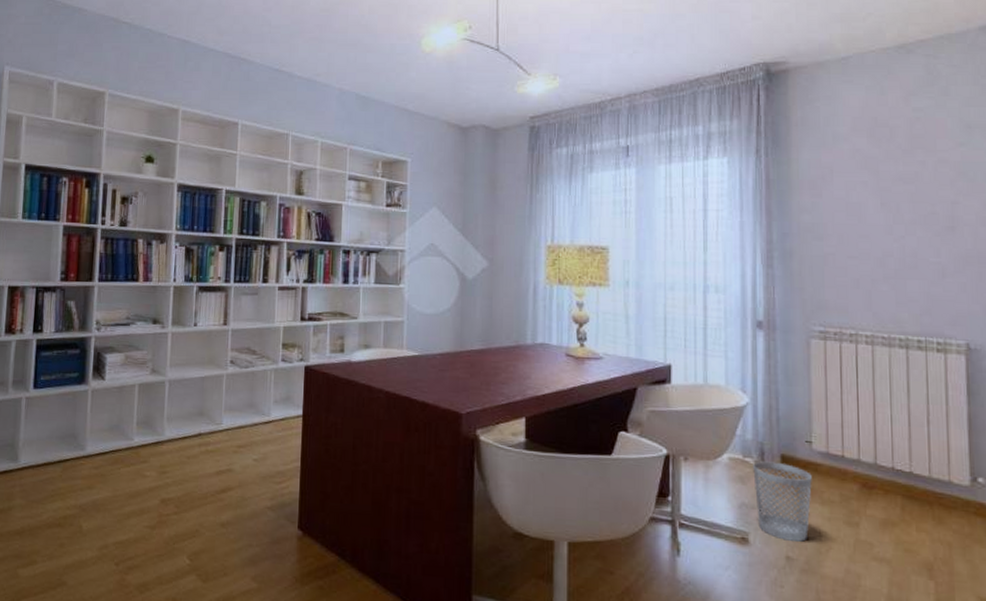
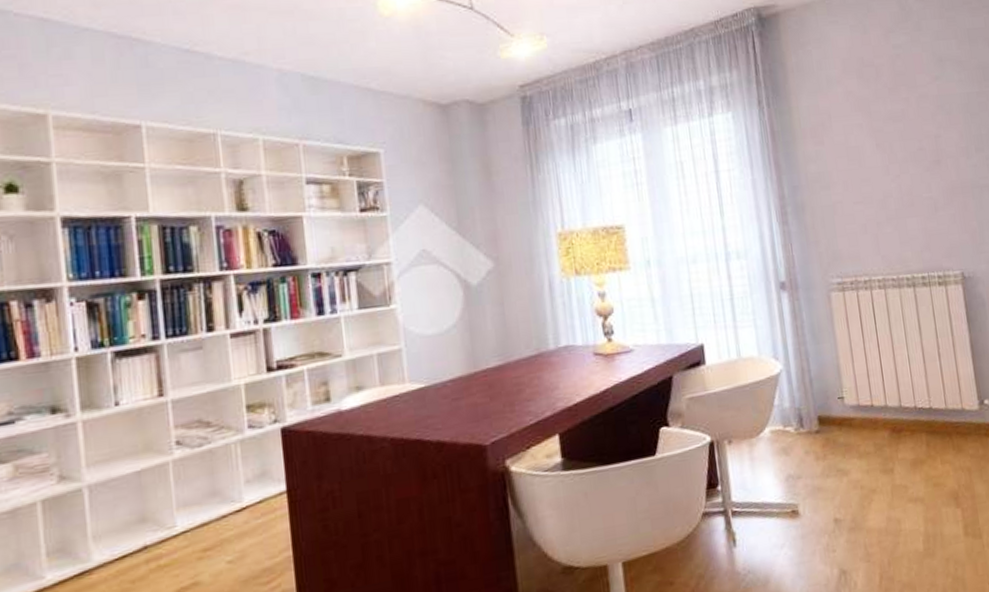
wastebasket: present [753,461,812,543] -> none [793,425,851,504]

